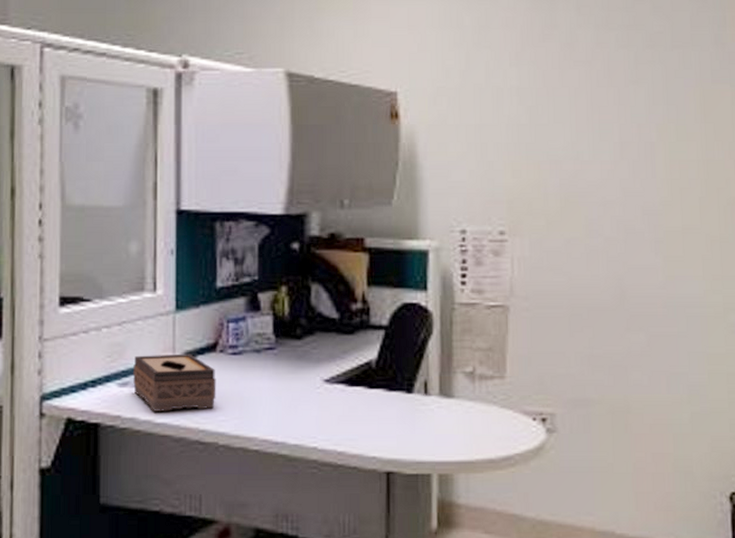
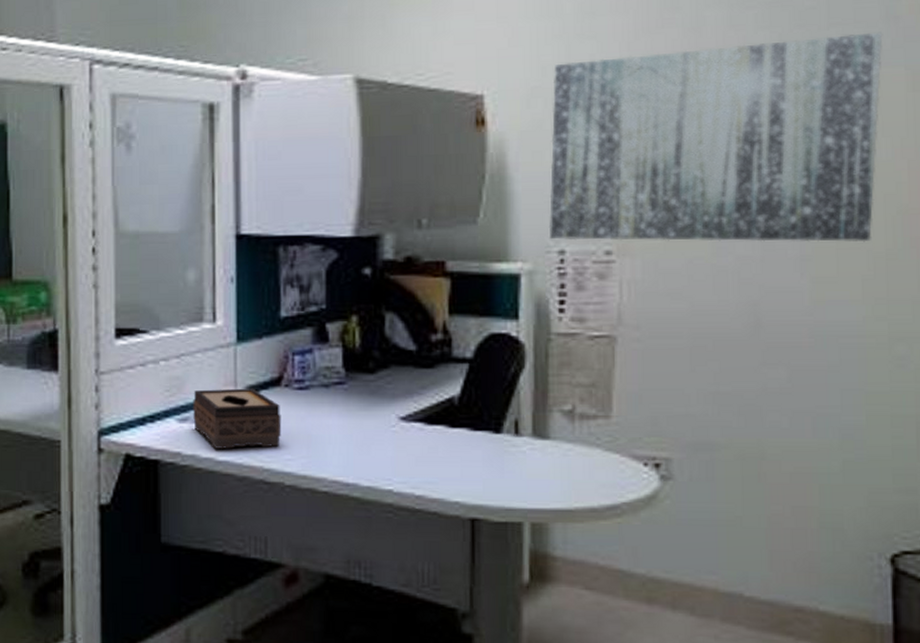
wall art: none [452,55,713,228] -> present [548,32,883,242]

